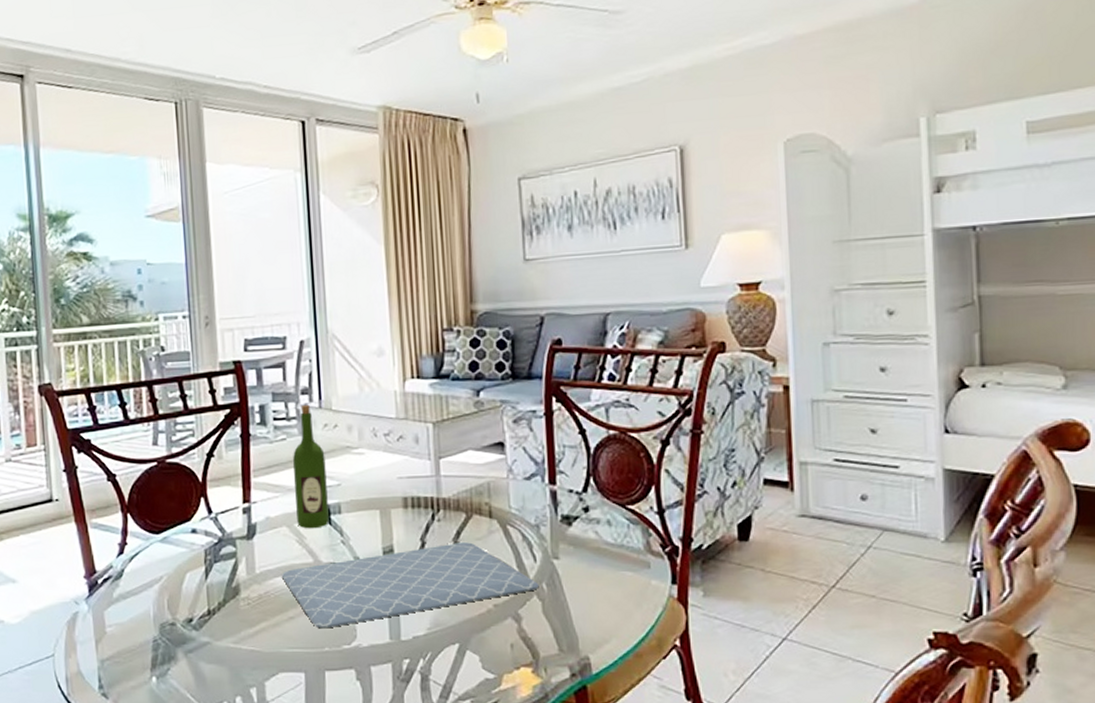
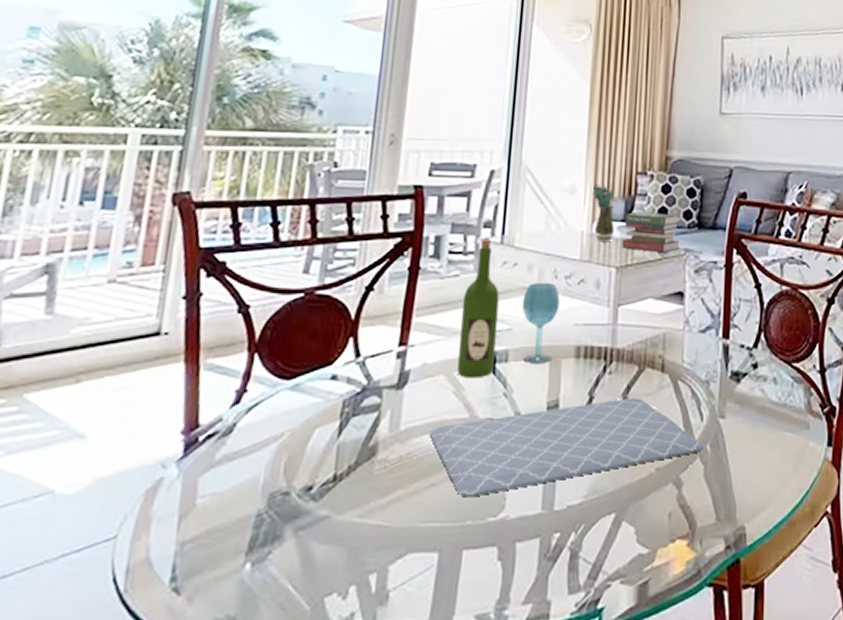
wine glass: none [346,441,382,514] -> present [522,283,560,363]
vase: none [400,344,427,400] -> present [592,183,615,243]
books: none [435,367,495,406] -> present [622,212,680,252]

